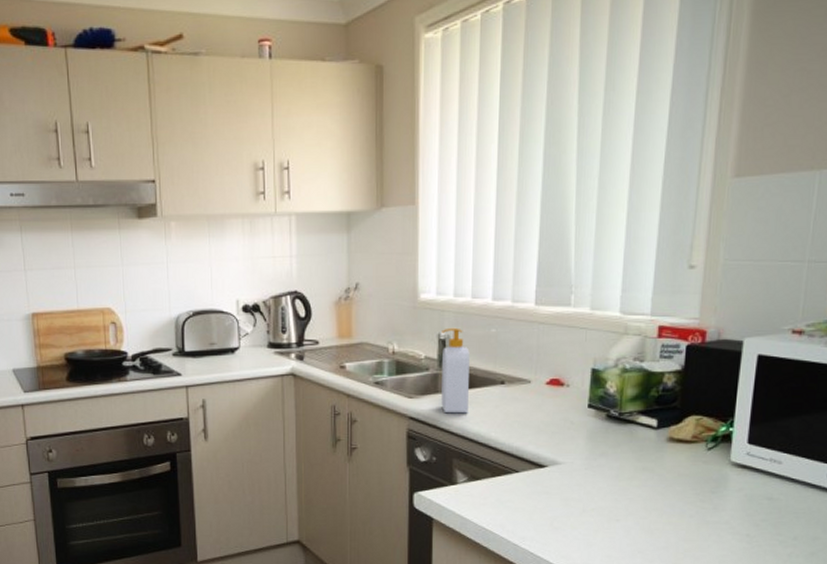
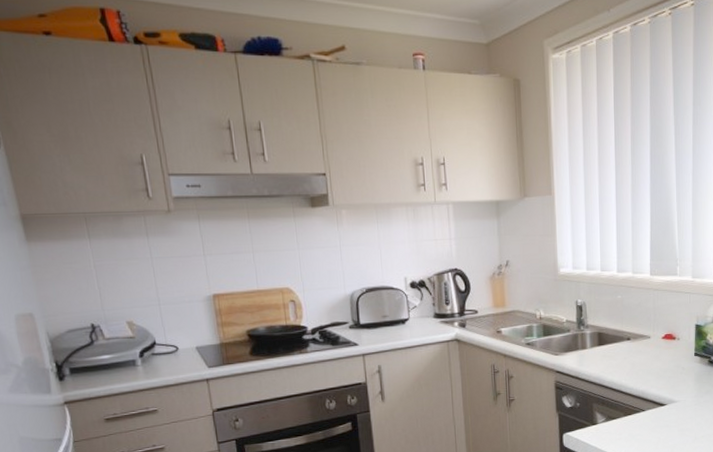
soap bottle: present [441,327,470,414] -> none [578,295,603,367]

